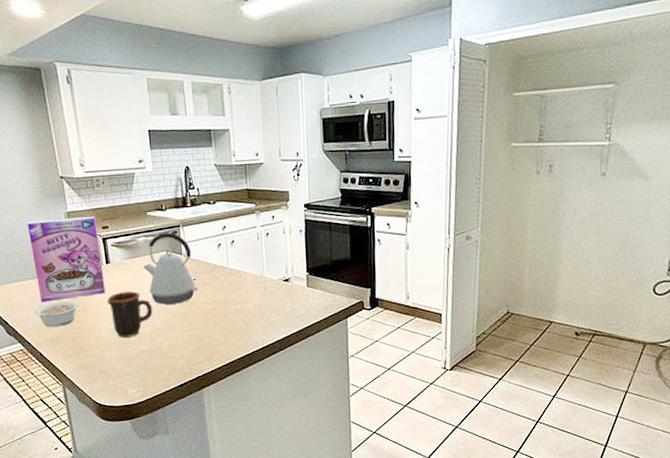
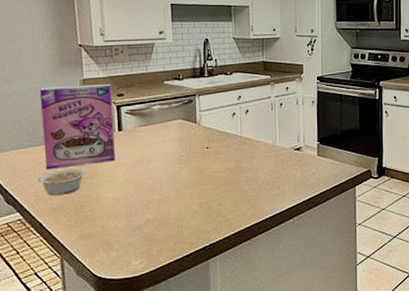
mug: present [107,291,153,338] -> none [117,159,163,207]
kettle: present [143,232,198,305] -> none [156,101,211,173]

